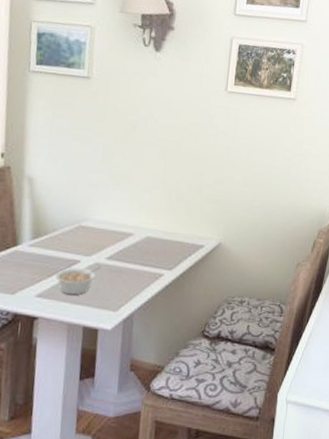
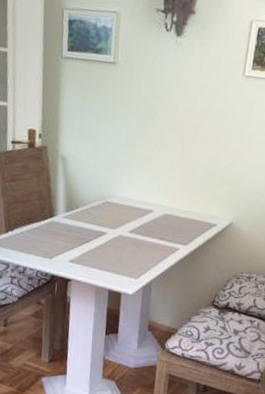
legume: present [55,266,102,295] -> none [85,238,125,263]

